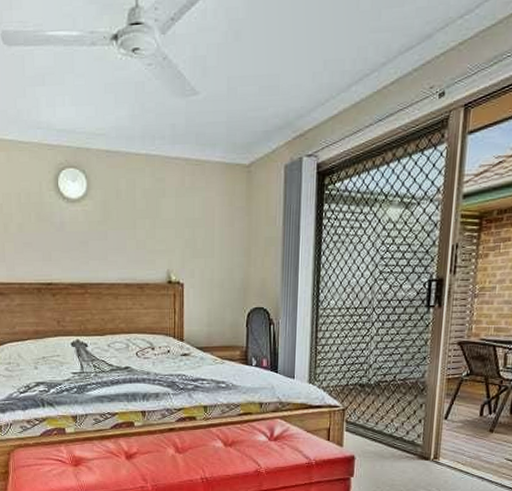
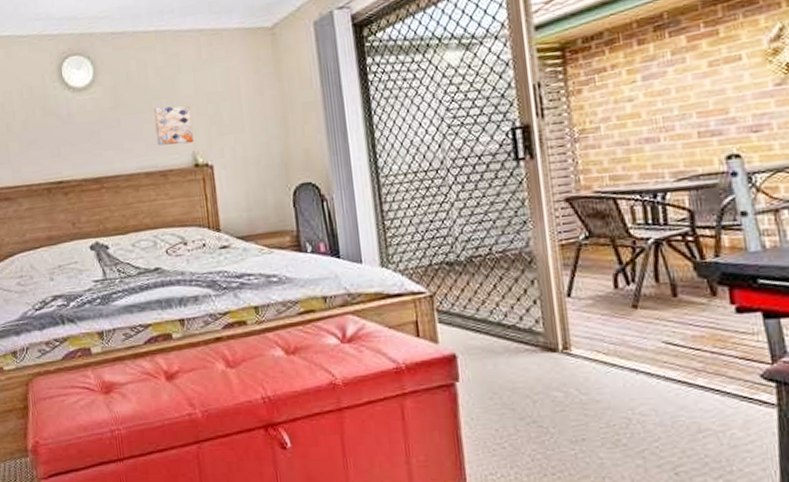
wall art: none [137,226,170,262] -> present [153,105,194,146]

